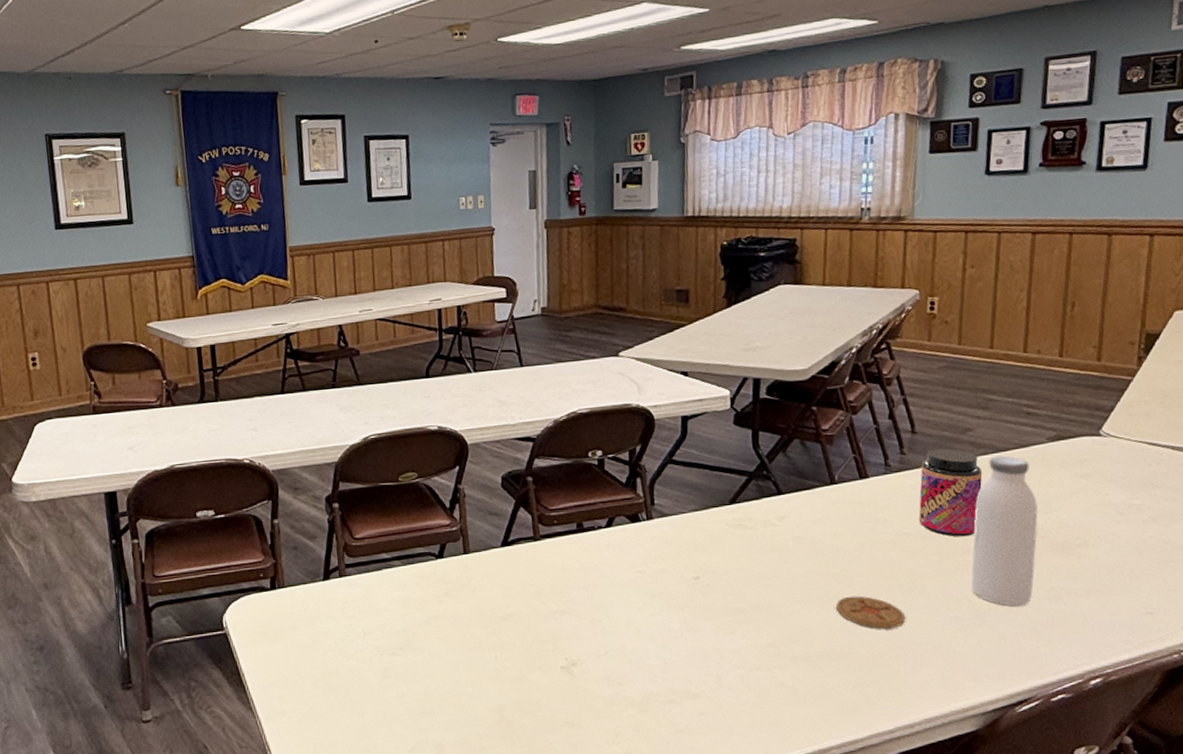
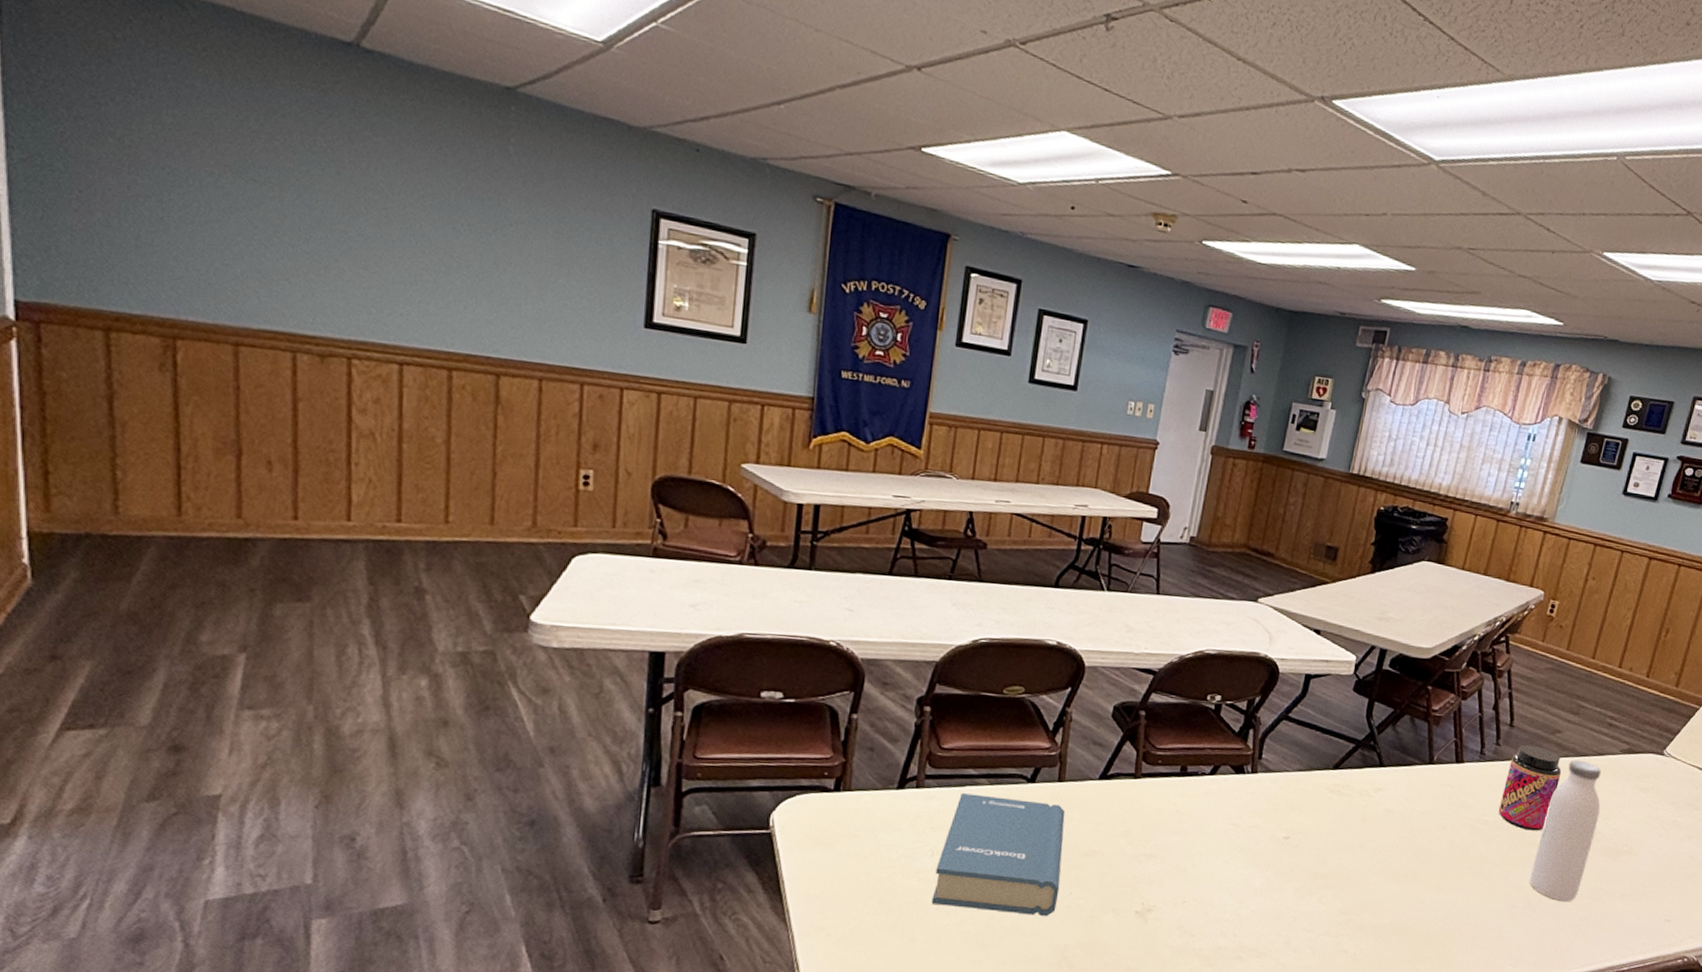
hardback book: none [370,575,486,681] -> present [931,793,1066,916]
coaster: present [836,595,906,629] -> none [1409,874,1469,909]

